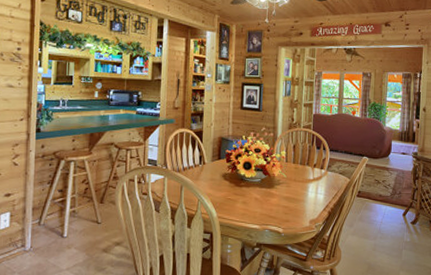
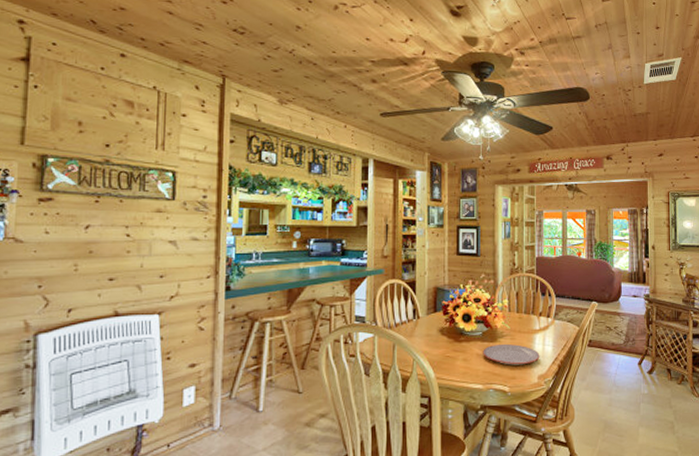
plate: none [260,190,313,210] -> present [483,343,540,365]

